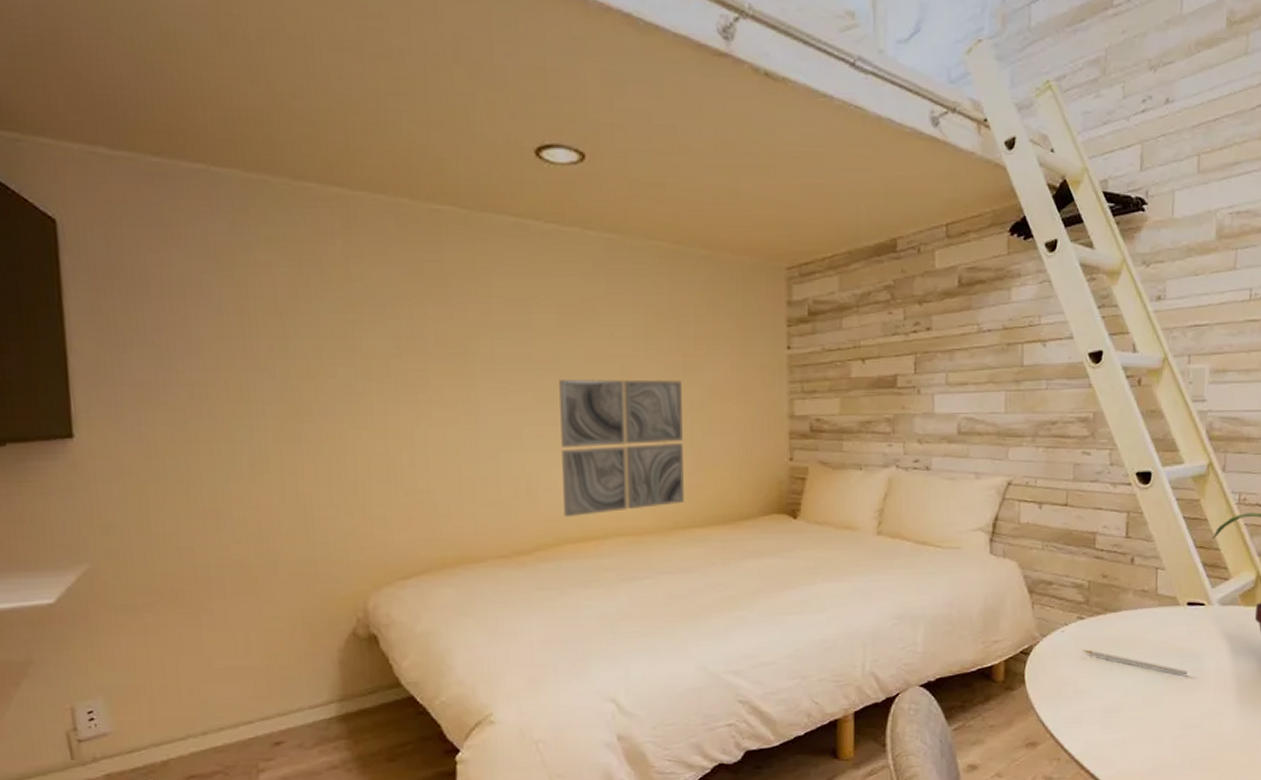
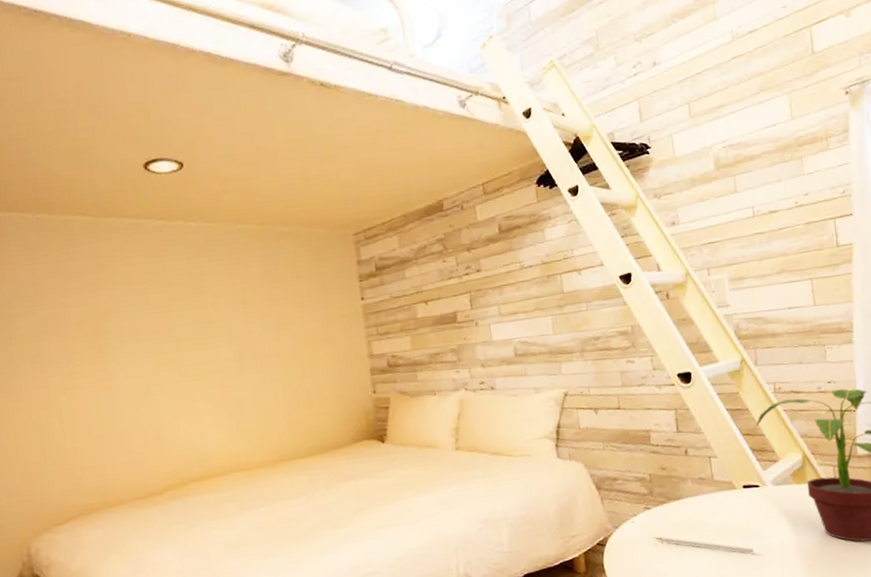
wall art: present [559,378,684,518] -> none [176,335,287,460]

